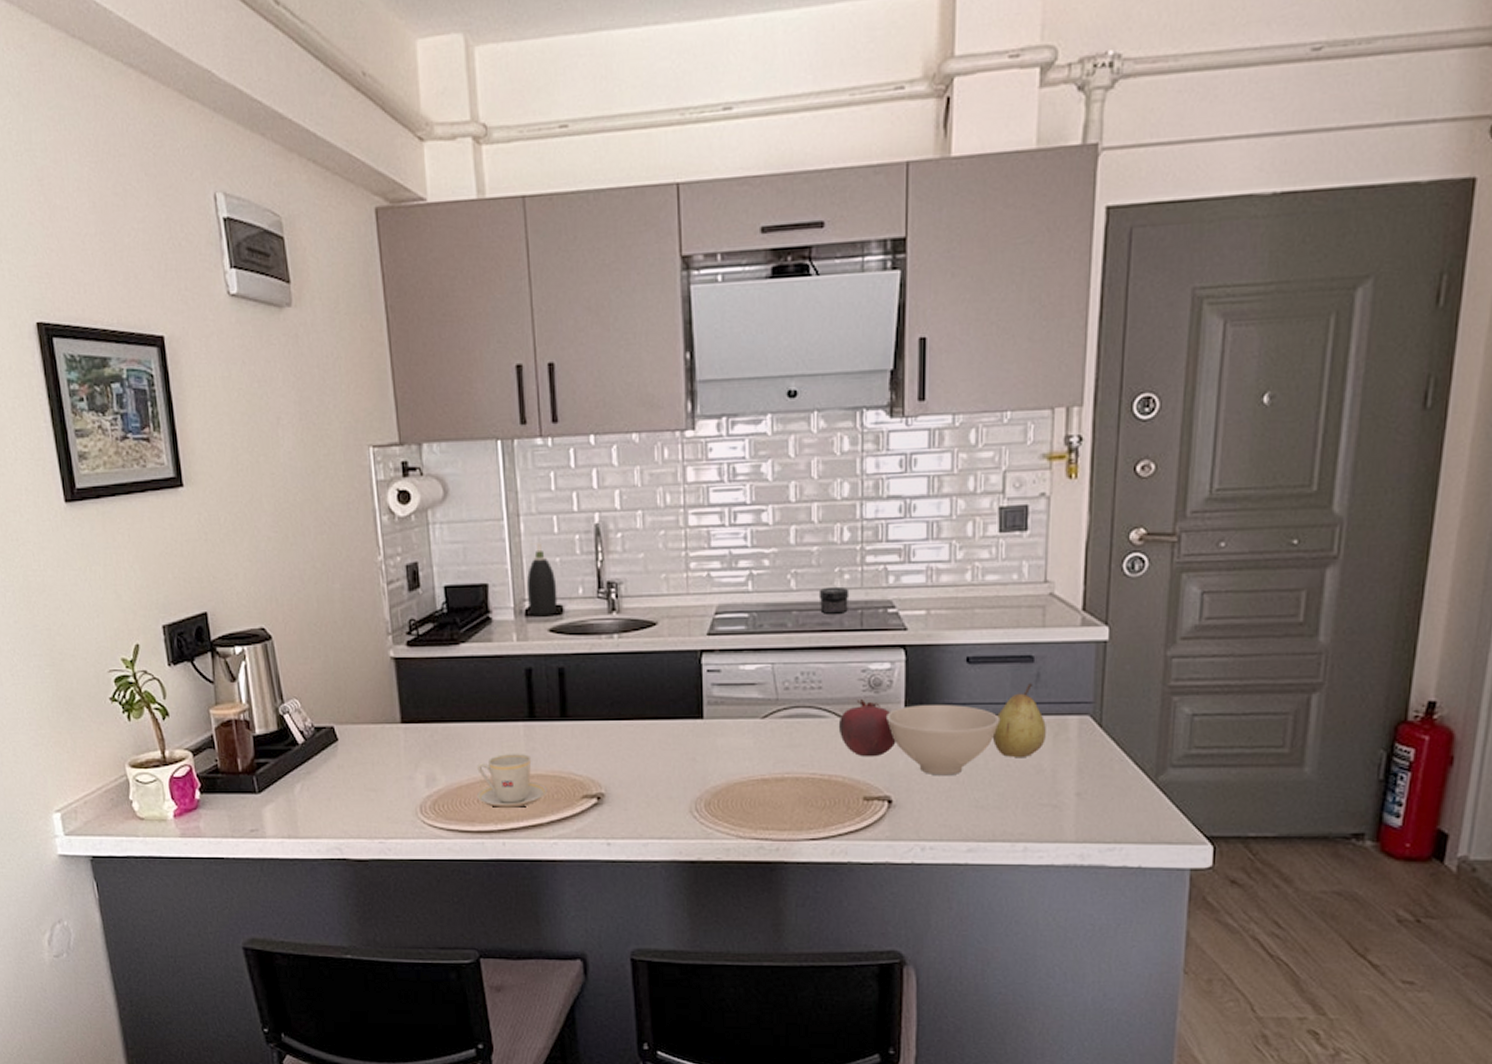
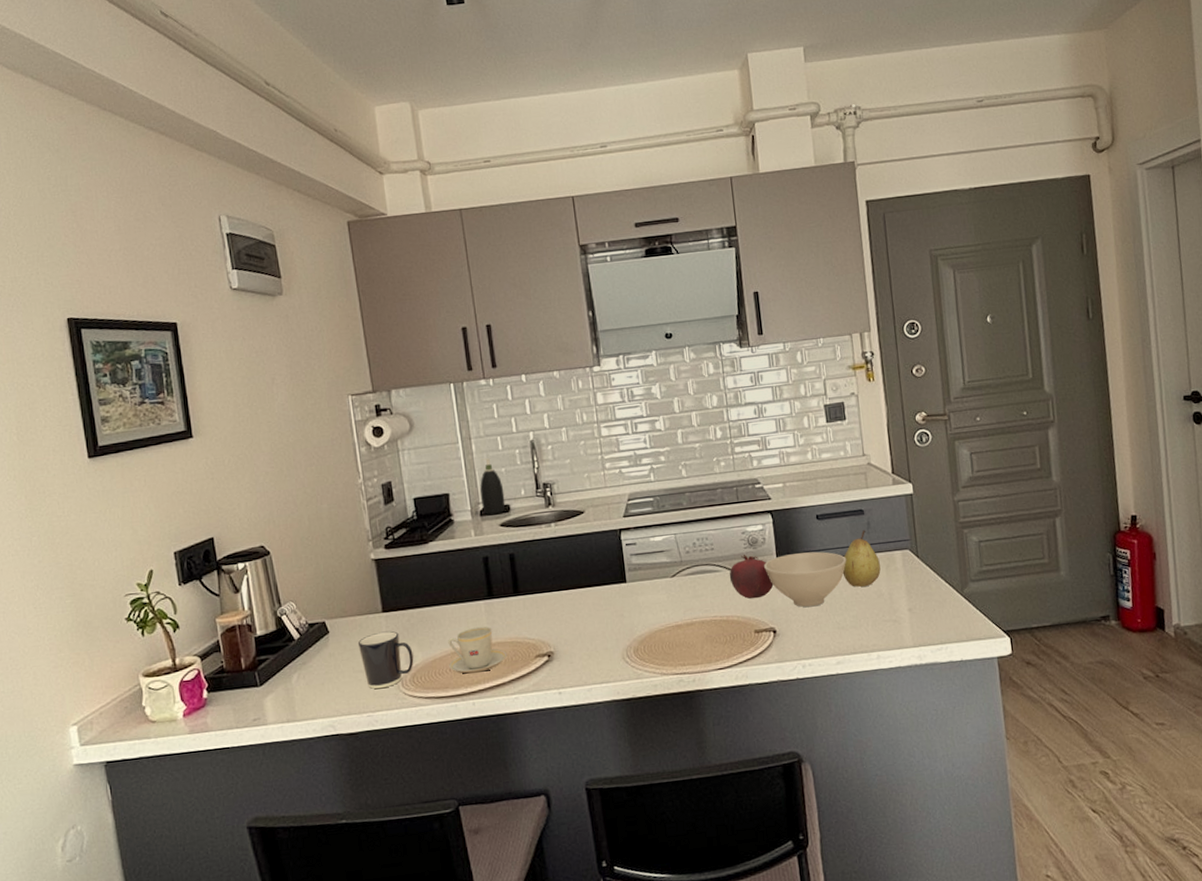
mug: none [371,746,436,813] -> present [357,630,414,690]
jar: present [818,586,850,616] -> none [703,471,726,494]

